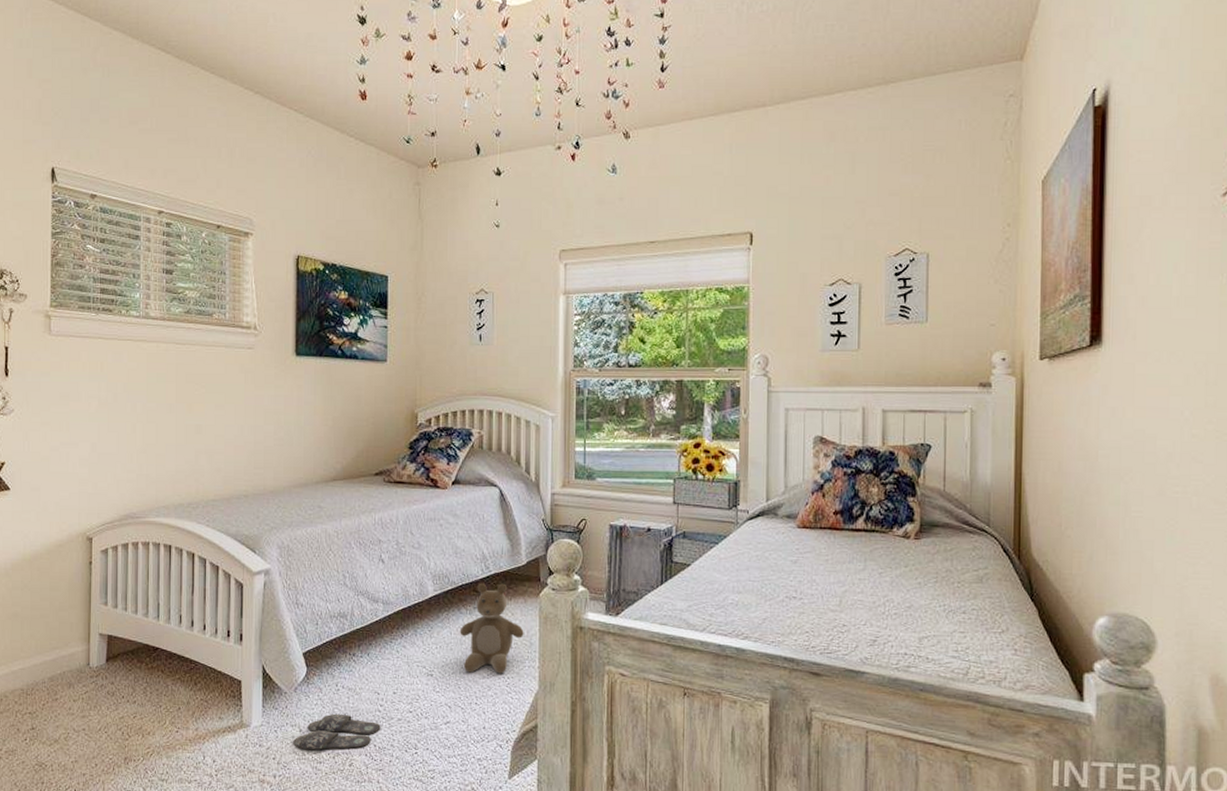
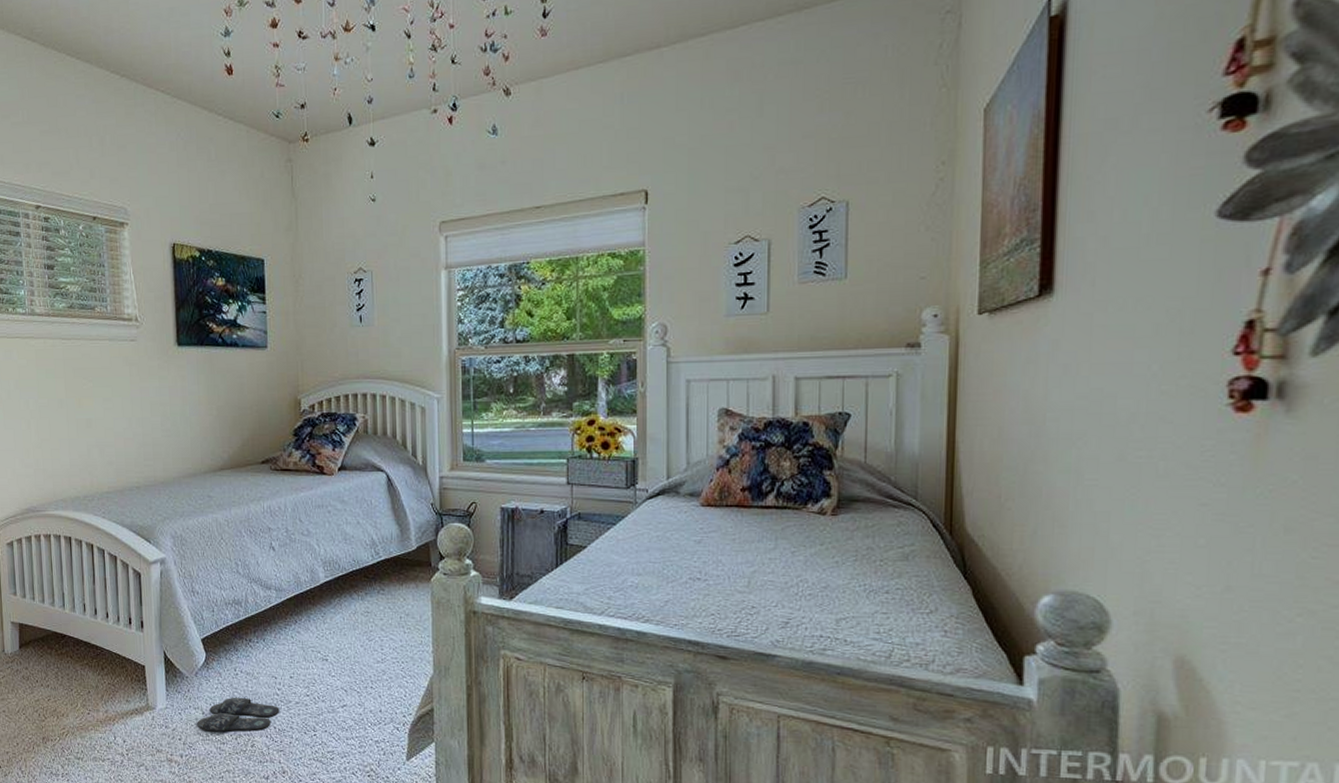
teddy bear: present [460,583,524,674] -> none [352,568,417,659]

